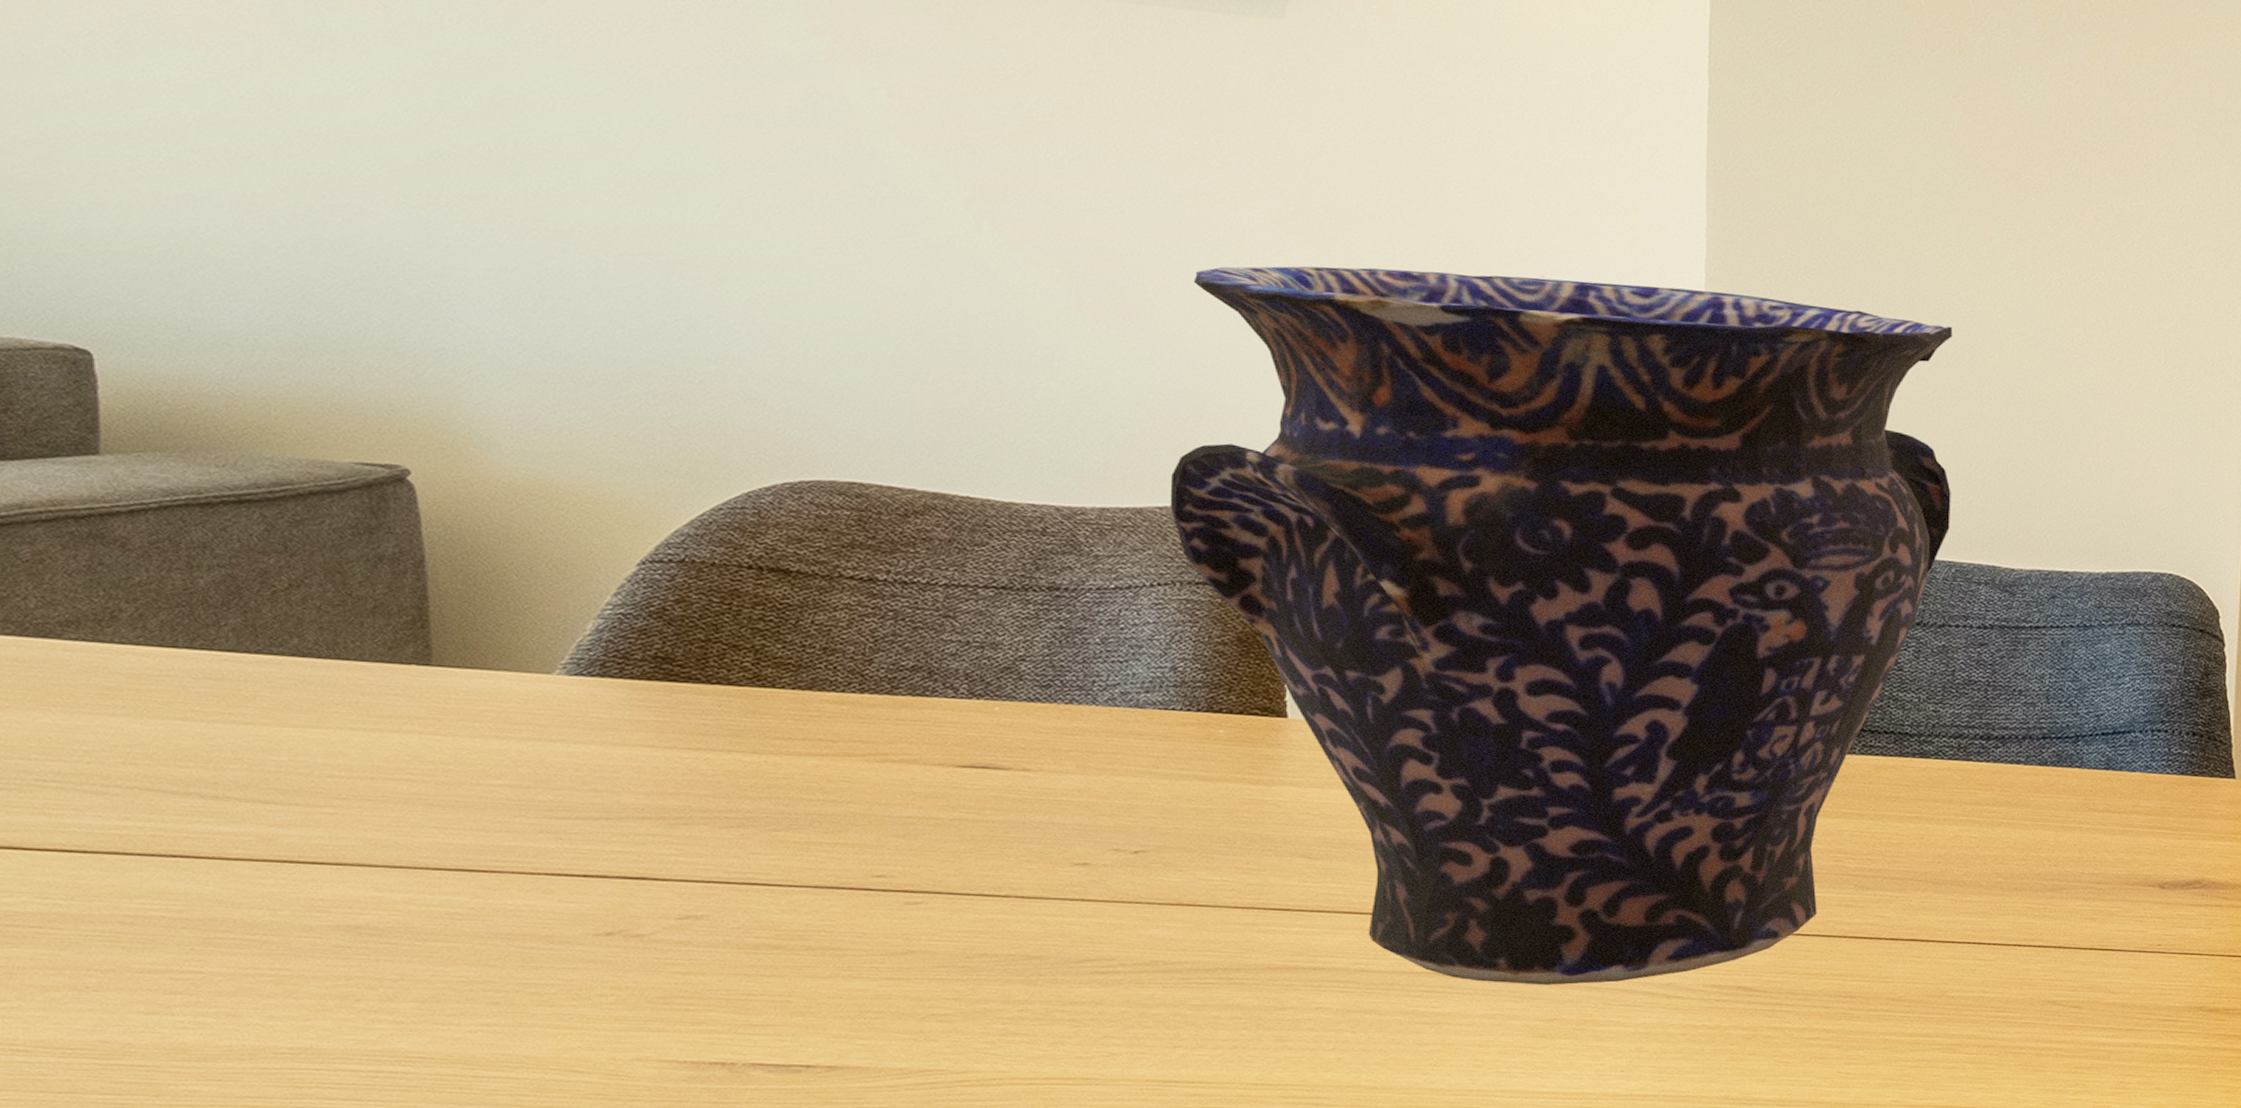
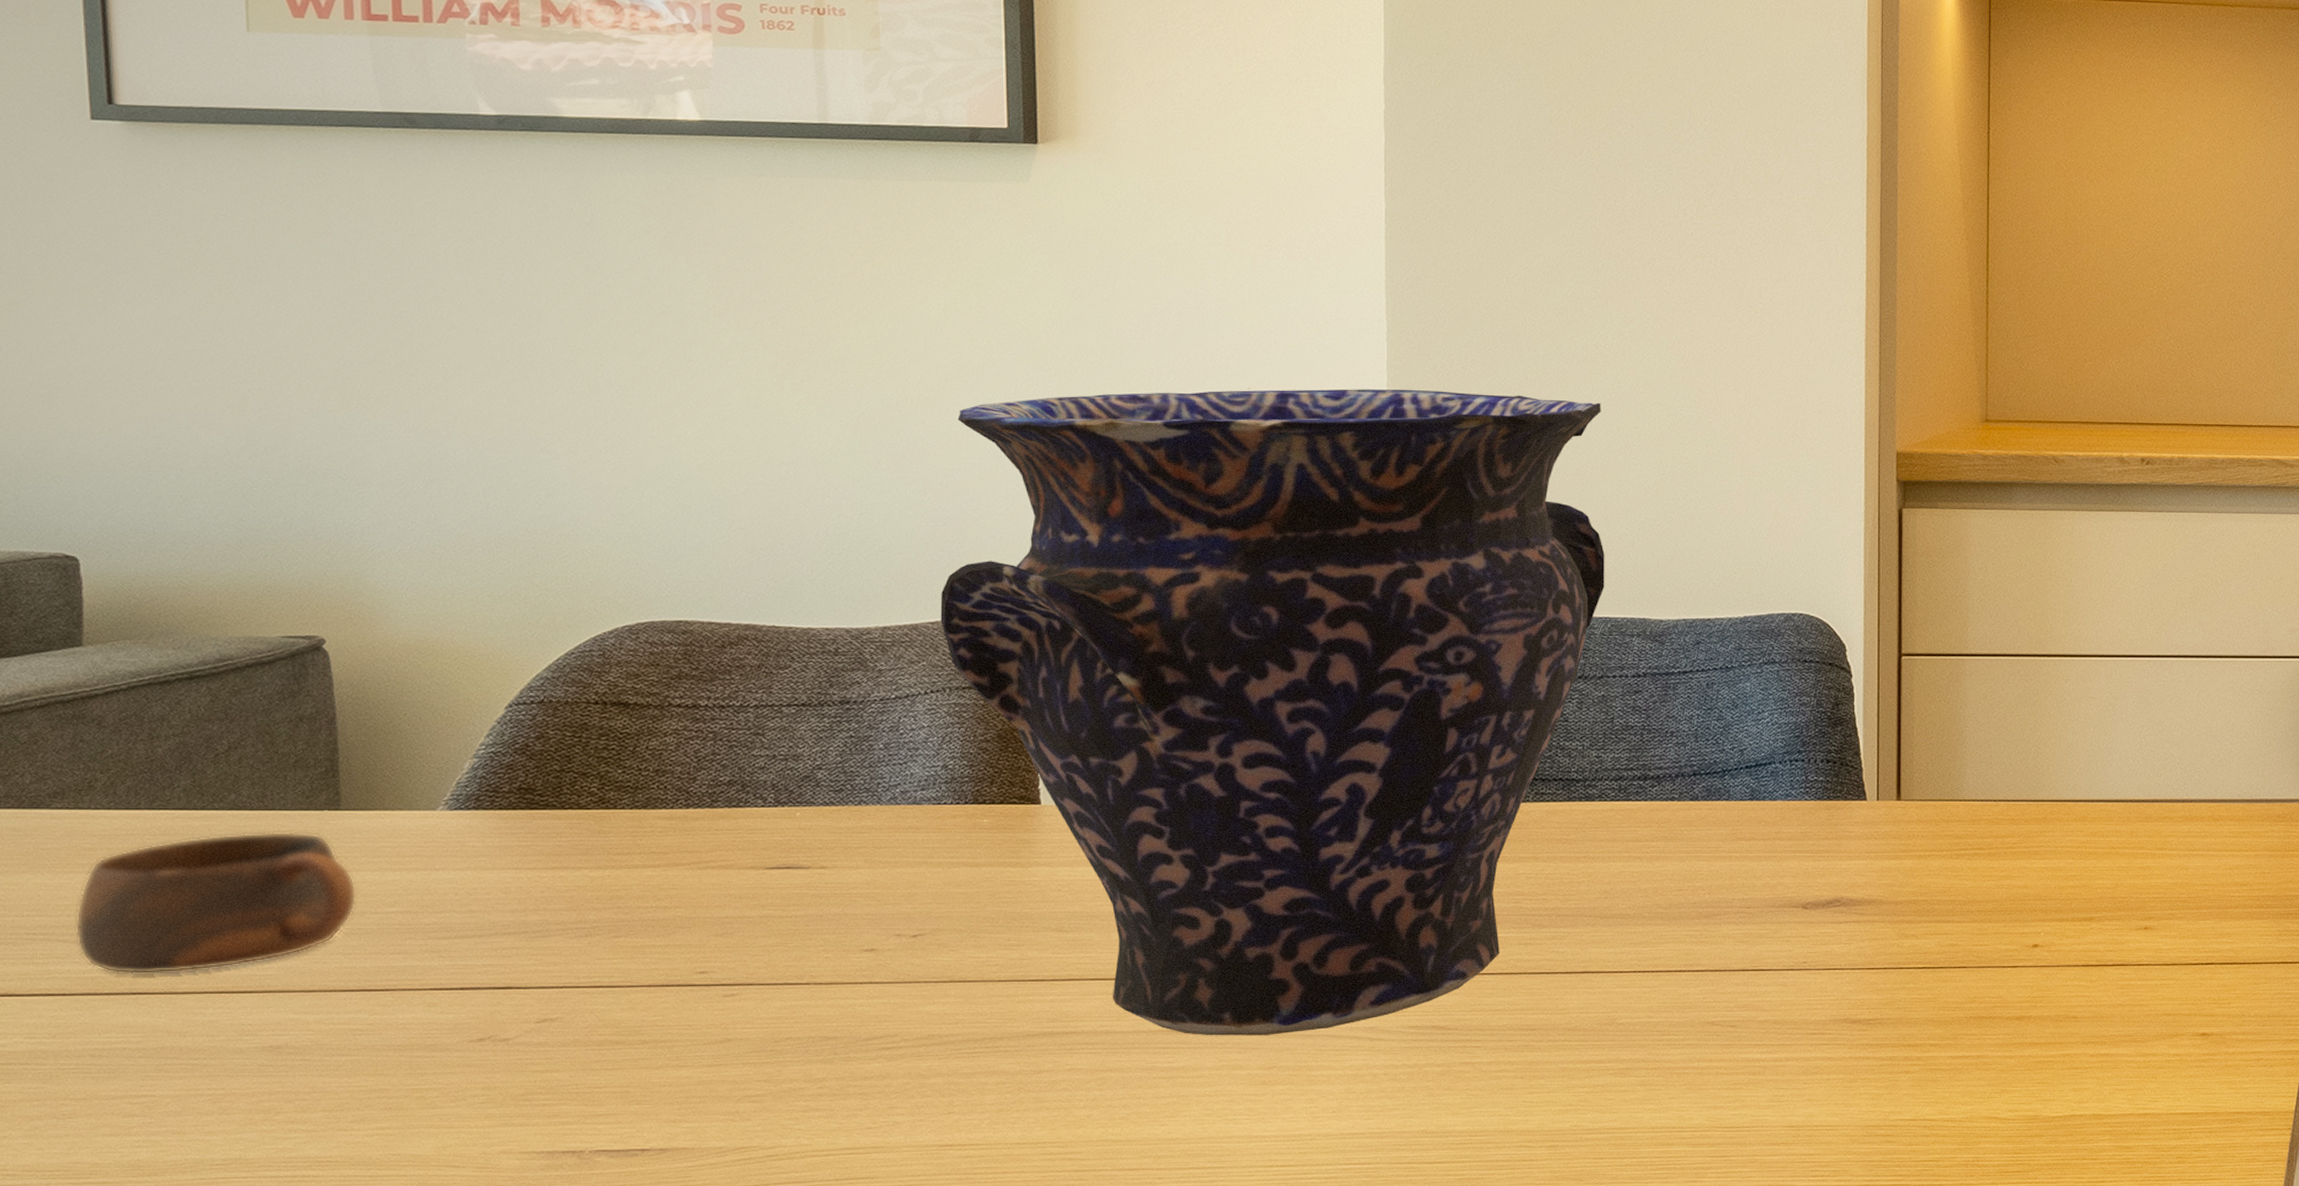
cup: none [96,683,454,837] -> present [74,831,357,975]

